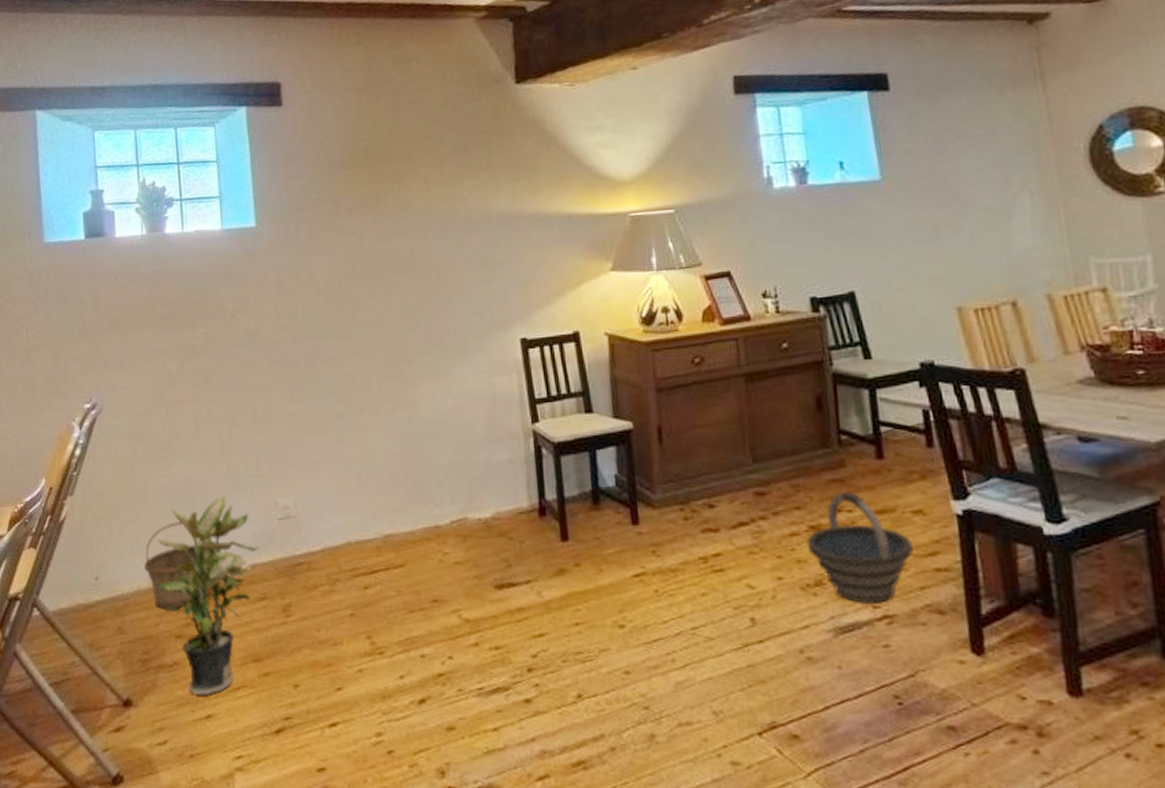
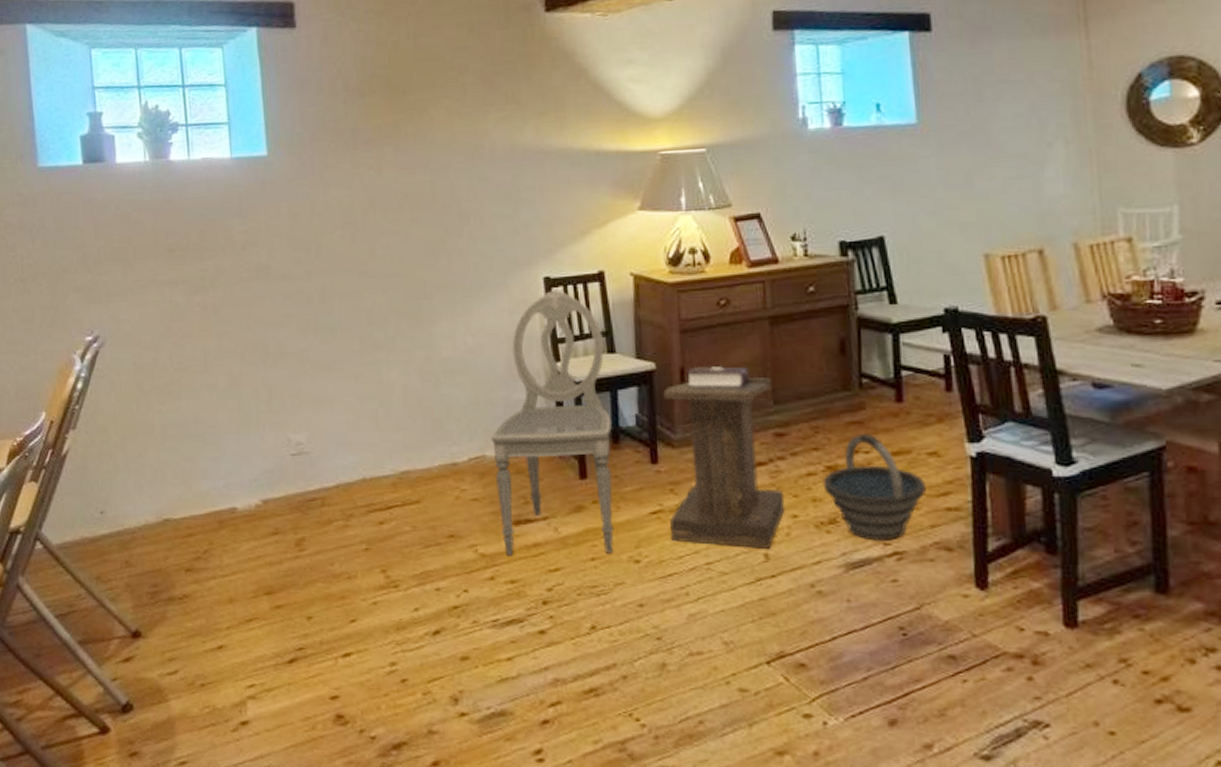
basket: present [144,522,216,609] -> none [152,457,226,543]
potted plant: present [157,497,260,696] -> none [165,432,272,628]
dining chair: none [472,350,597,621] -> present [490,289,614,556]
lectern: none [641,425,770,614] -> present [663,366,785,550]

